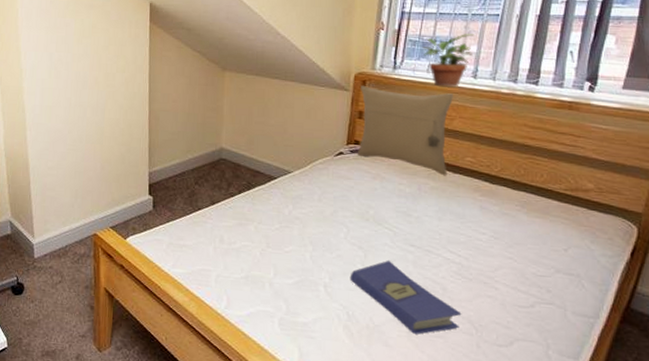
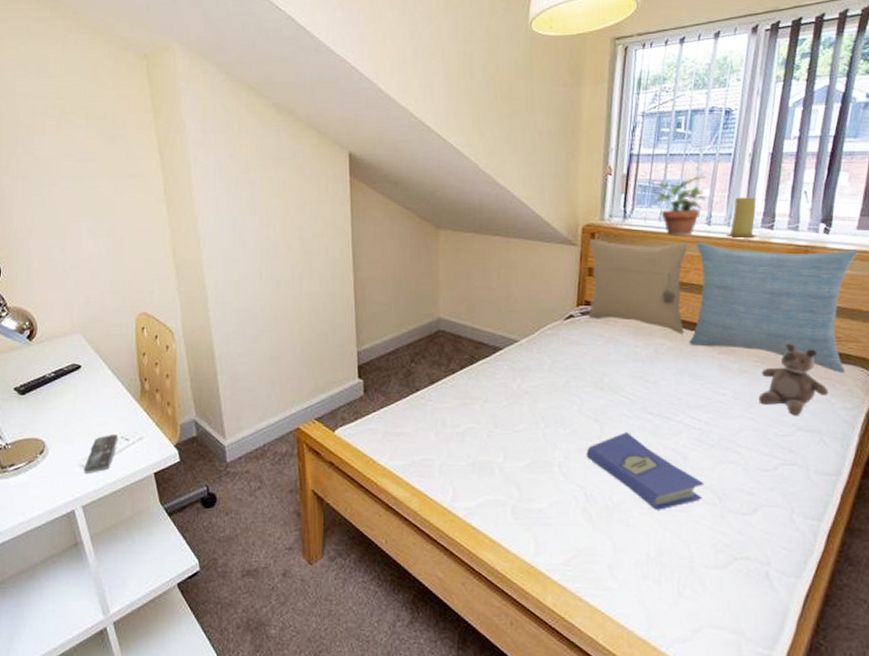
pillow: none [452,93,624,223] -> present [689,242,859,374]
candle: none [492,54,522,92] -> present [727,197,757,238]
stuffed animal: none [518,190,589,258] -> present [758,343,829,415]

